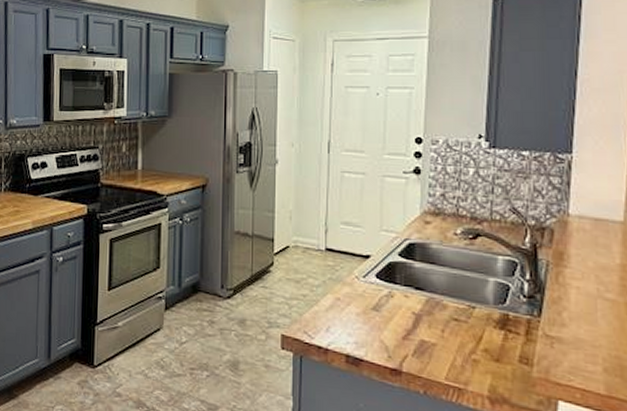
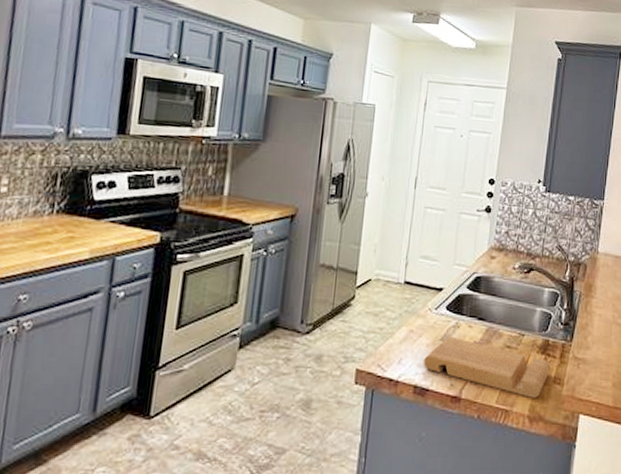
cutting board: none [355,306,514,378] -> present [423,336,551,398]

